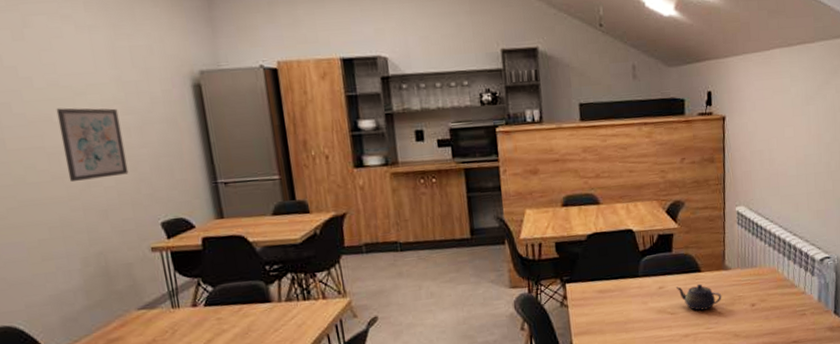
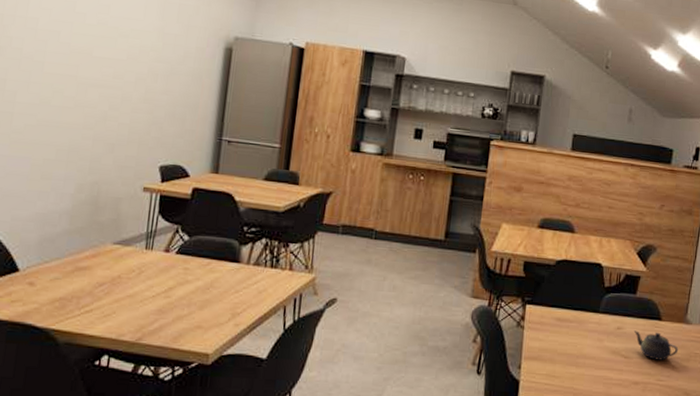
wall art: present [56,107,129,183] -> none [89,44,152,116]

